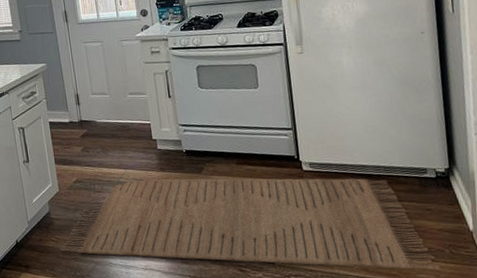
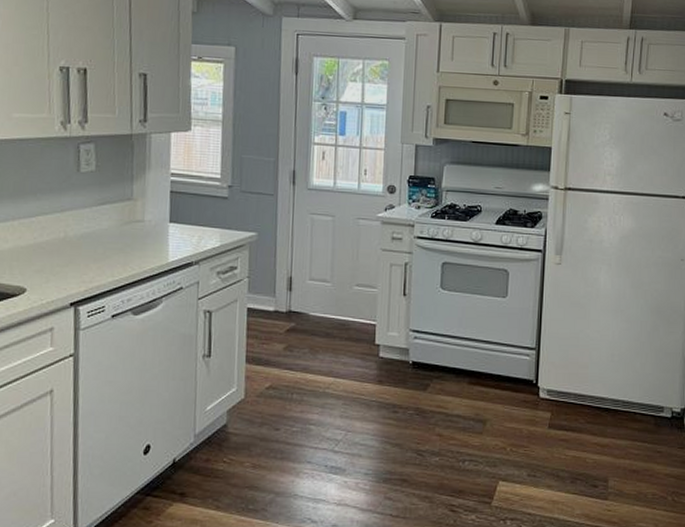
rug: present [60,178,441,270] -> none [232,392,661,519]

